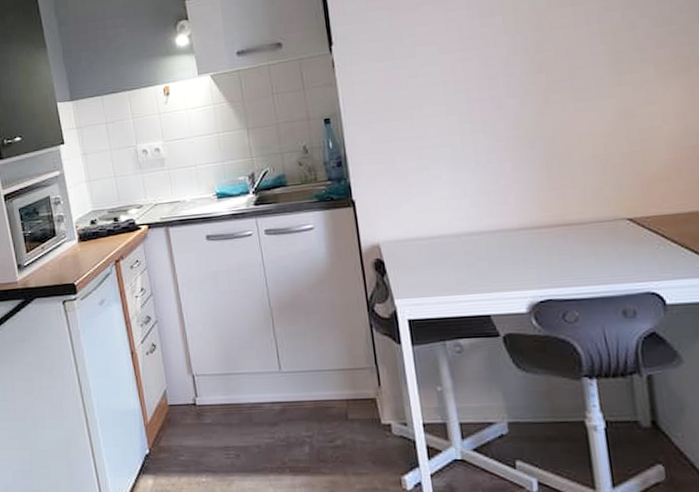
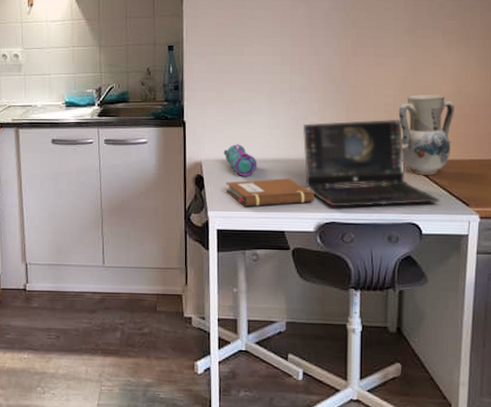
pencil case: none [404,219,447,256] -> present [224,144,257,176]
notebook: none [411,253,522,290] -> present [225,178,314,206]
laptop computer: none [496,171,684,282] -> present [303,119,440,207]
vase: none [612,136,688,234] -> present [398,95,454,175]

